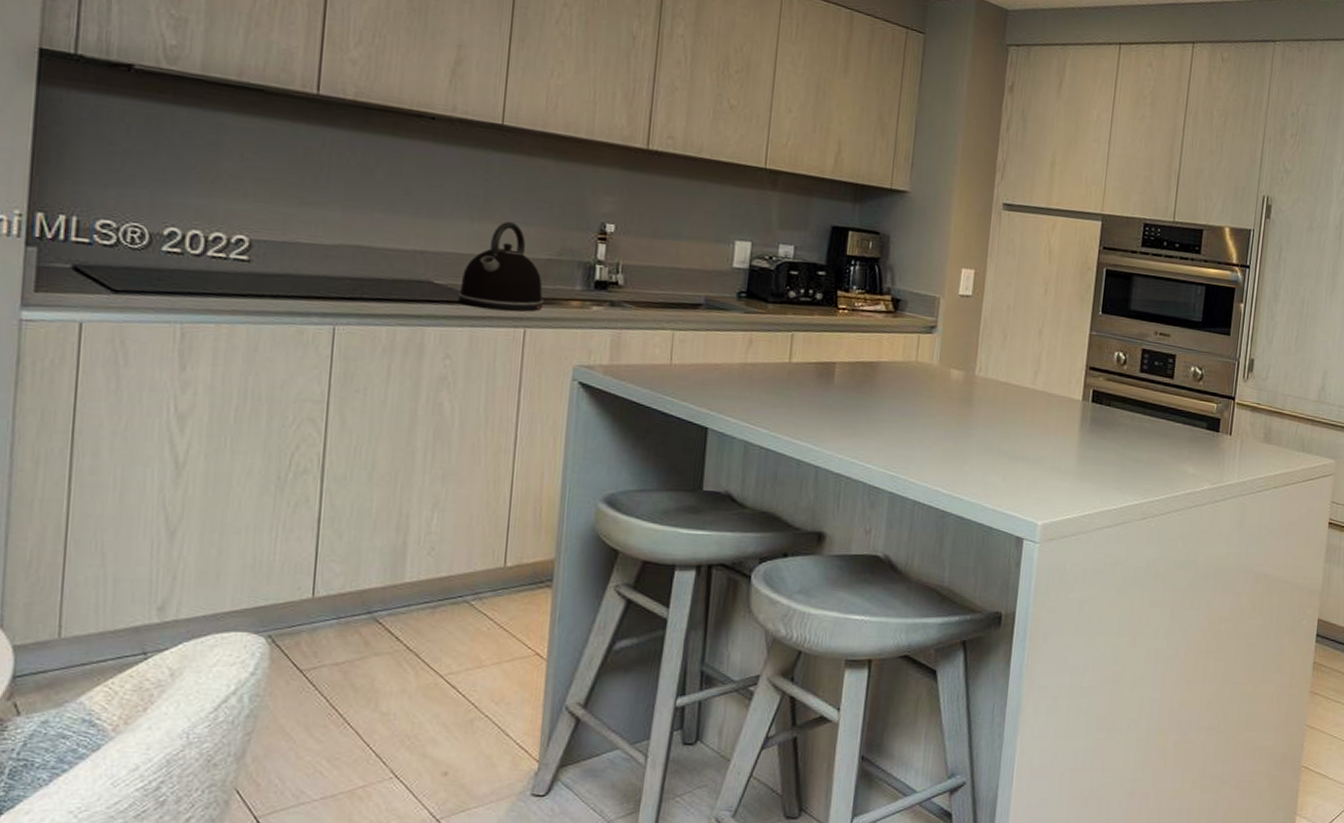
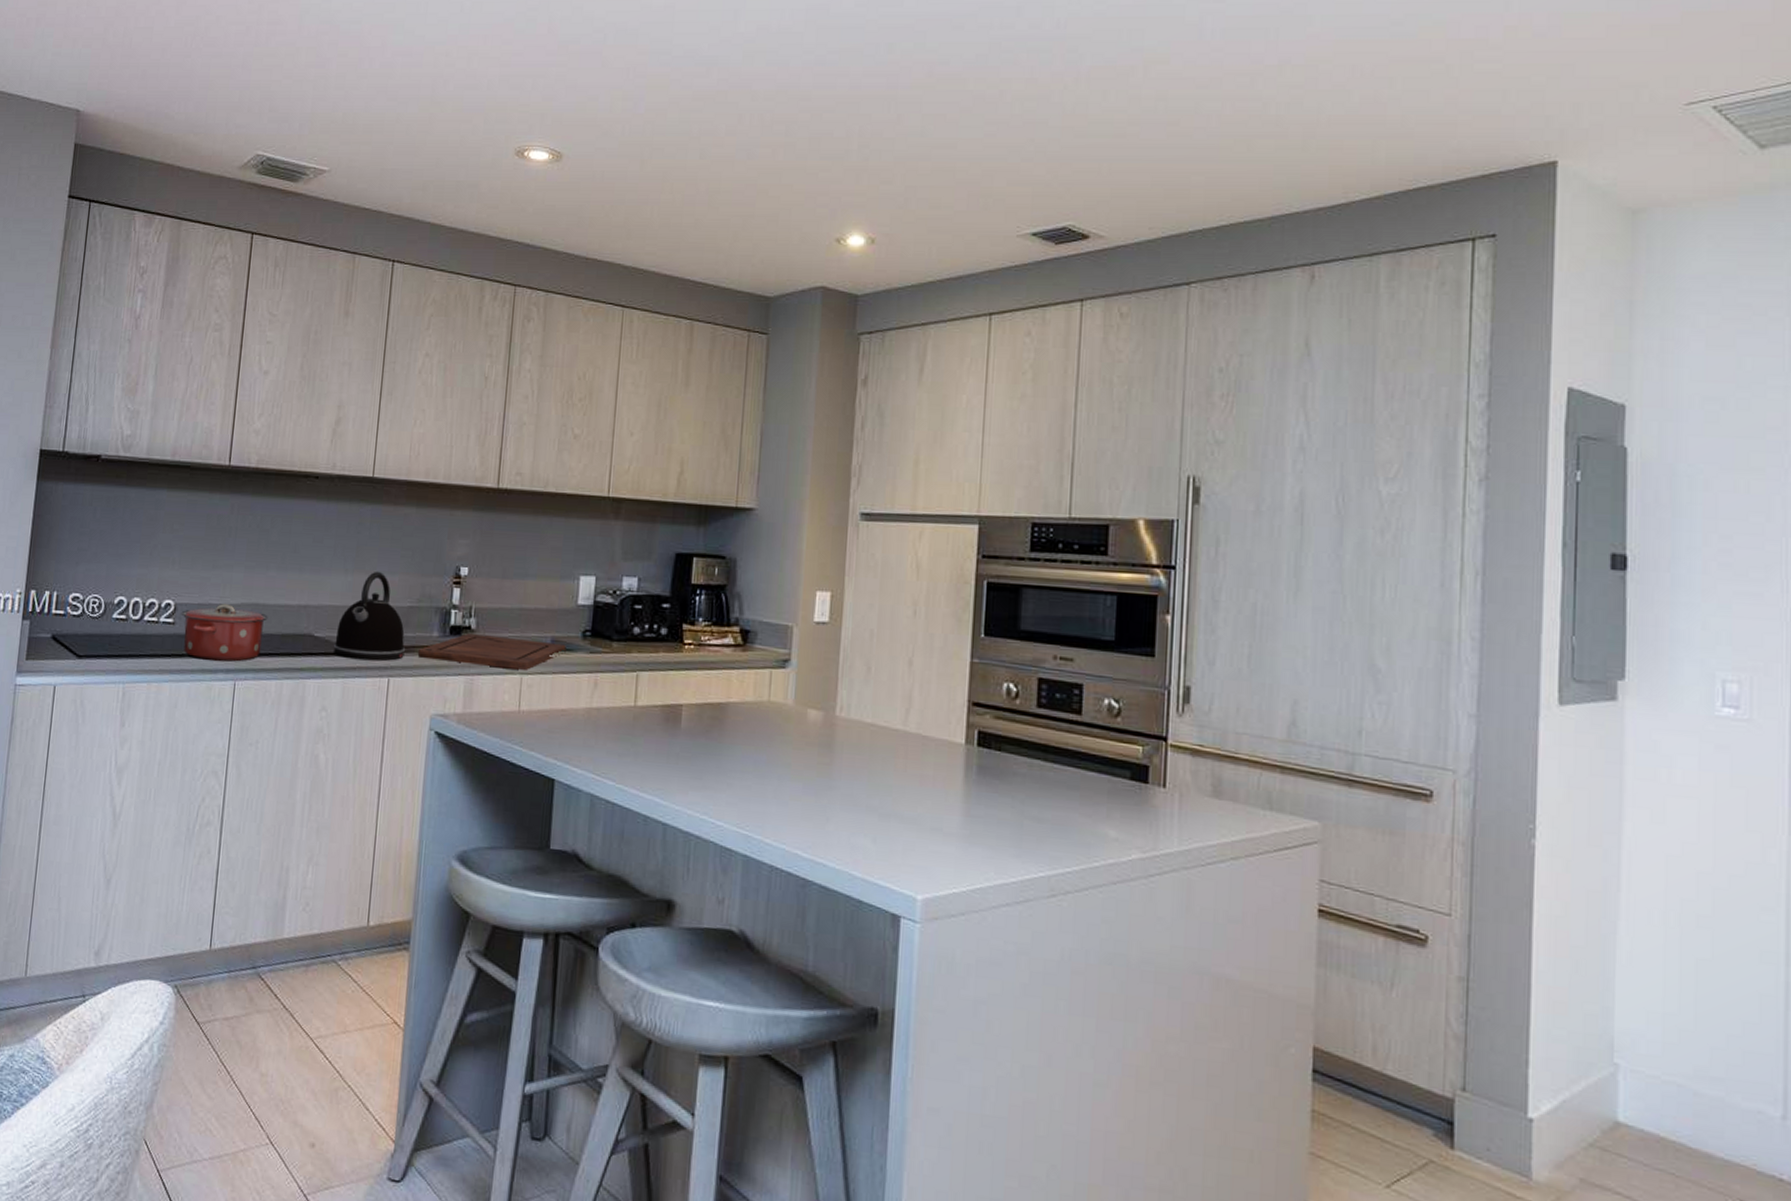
casserole: none [258,243,375,306] -> present [180,604,268,663]
cutting board: none [559,289,721,328] -> present [418,634,566,672]

